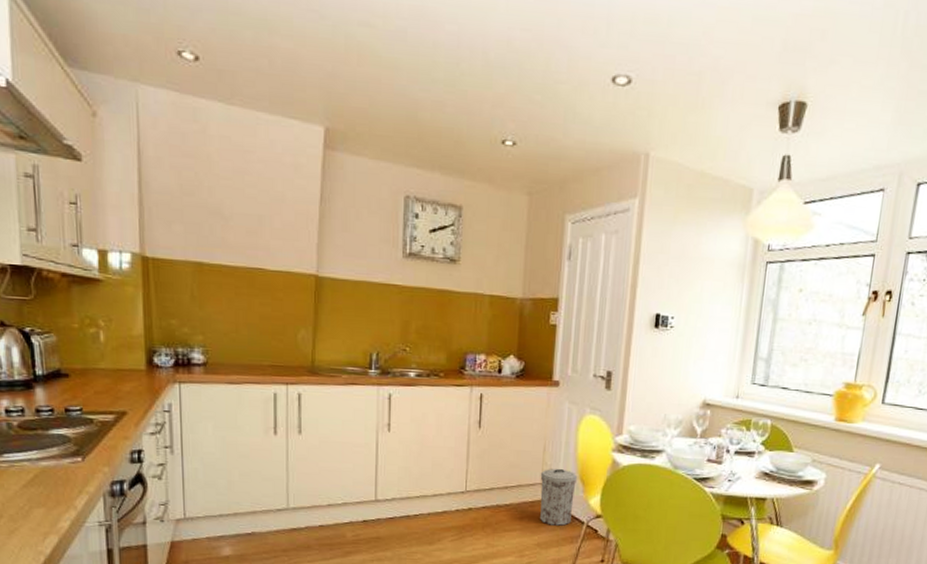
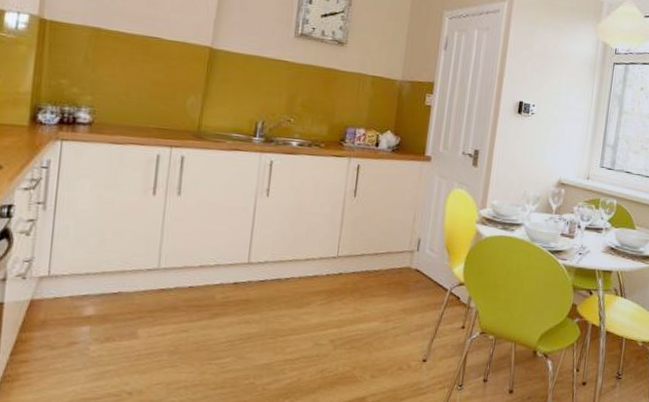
trash can: present [540,469,577,526] -> none [406,237,443,293]

